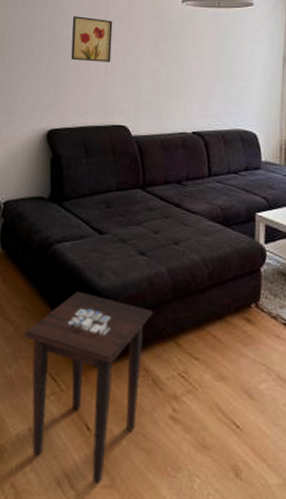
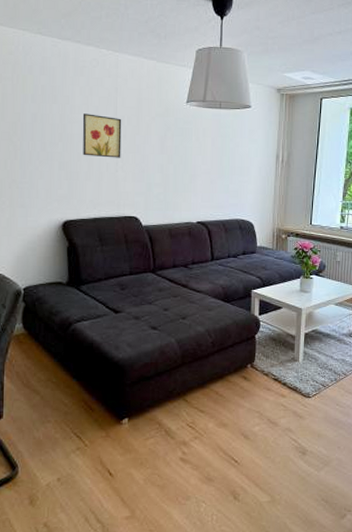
side table: present [22,291,153,483] -> none [48,362,164,516]

